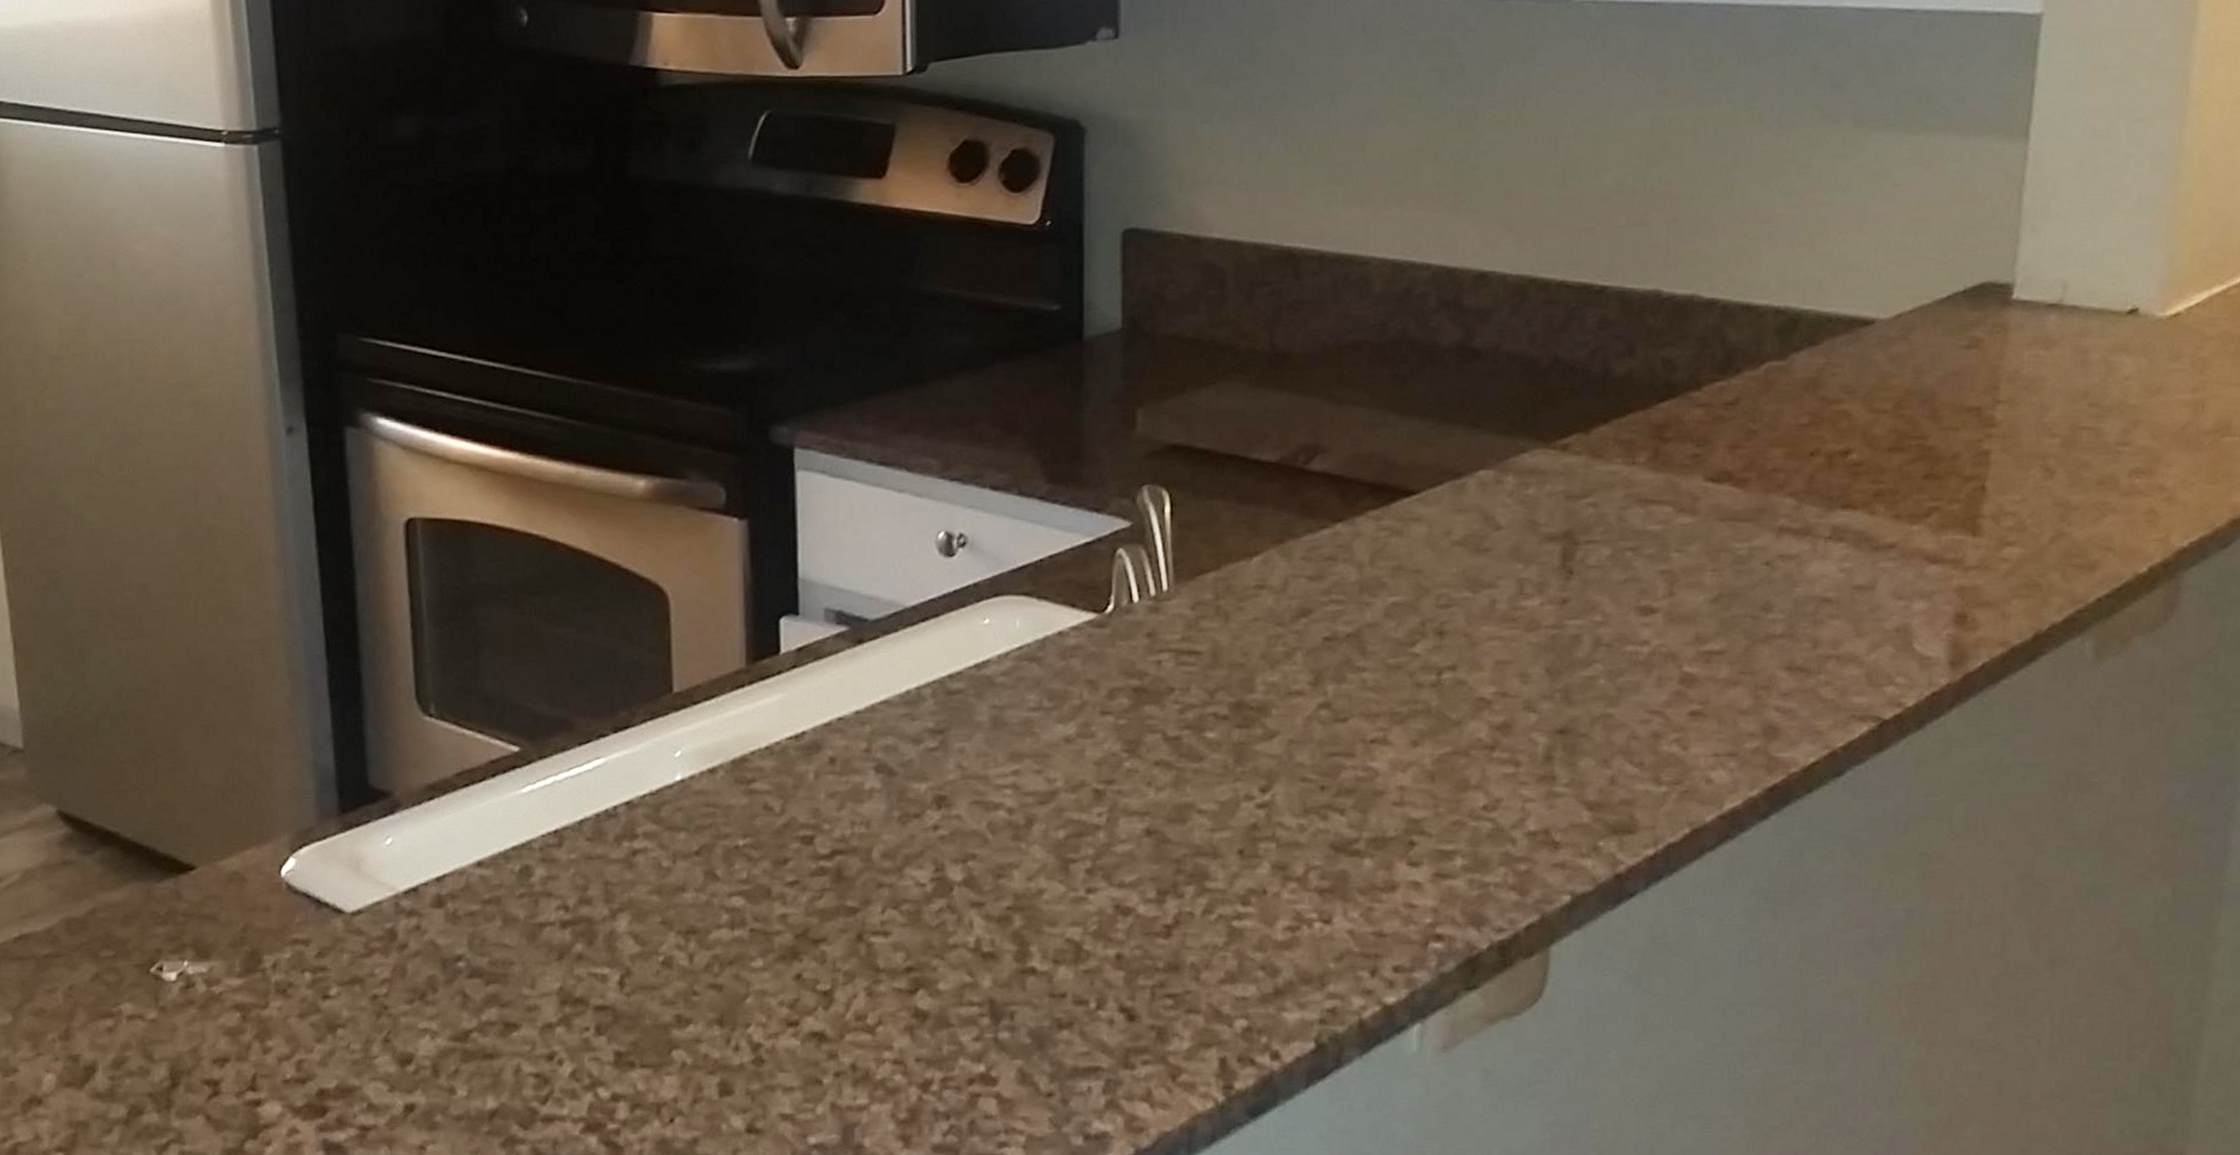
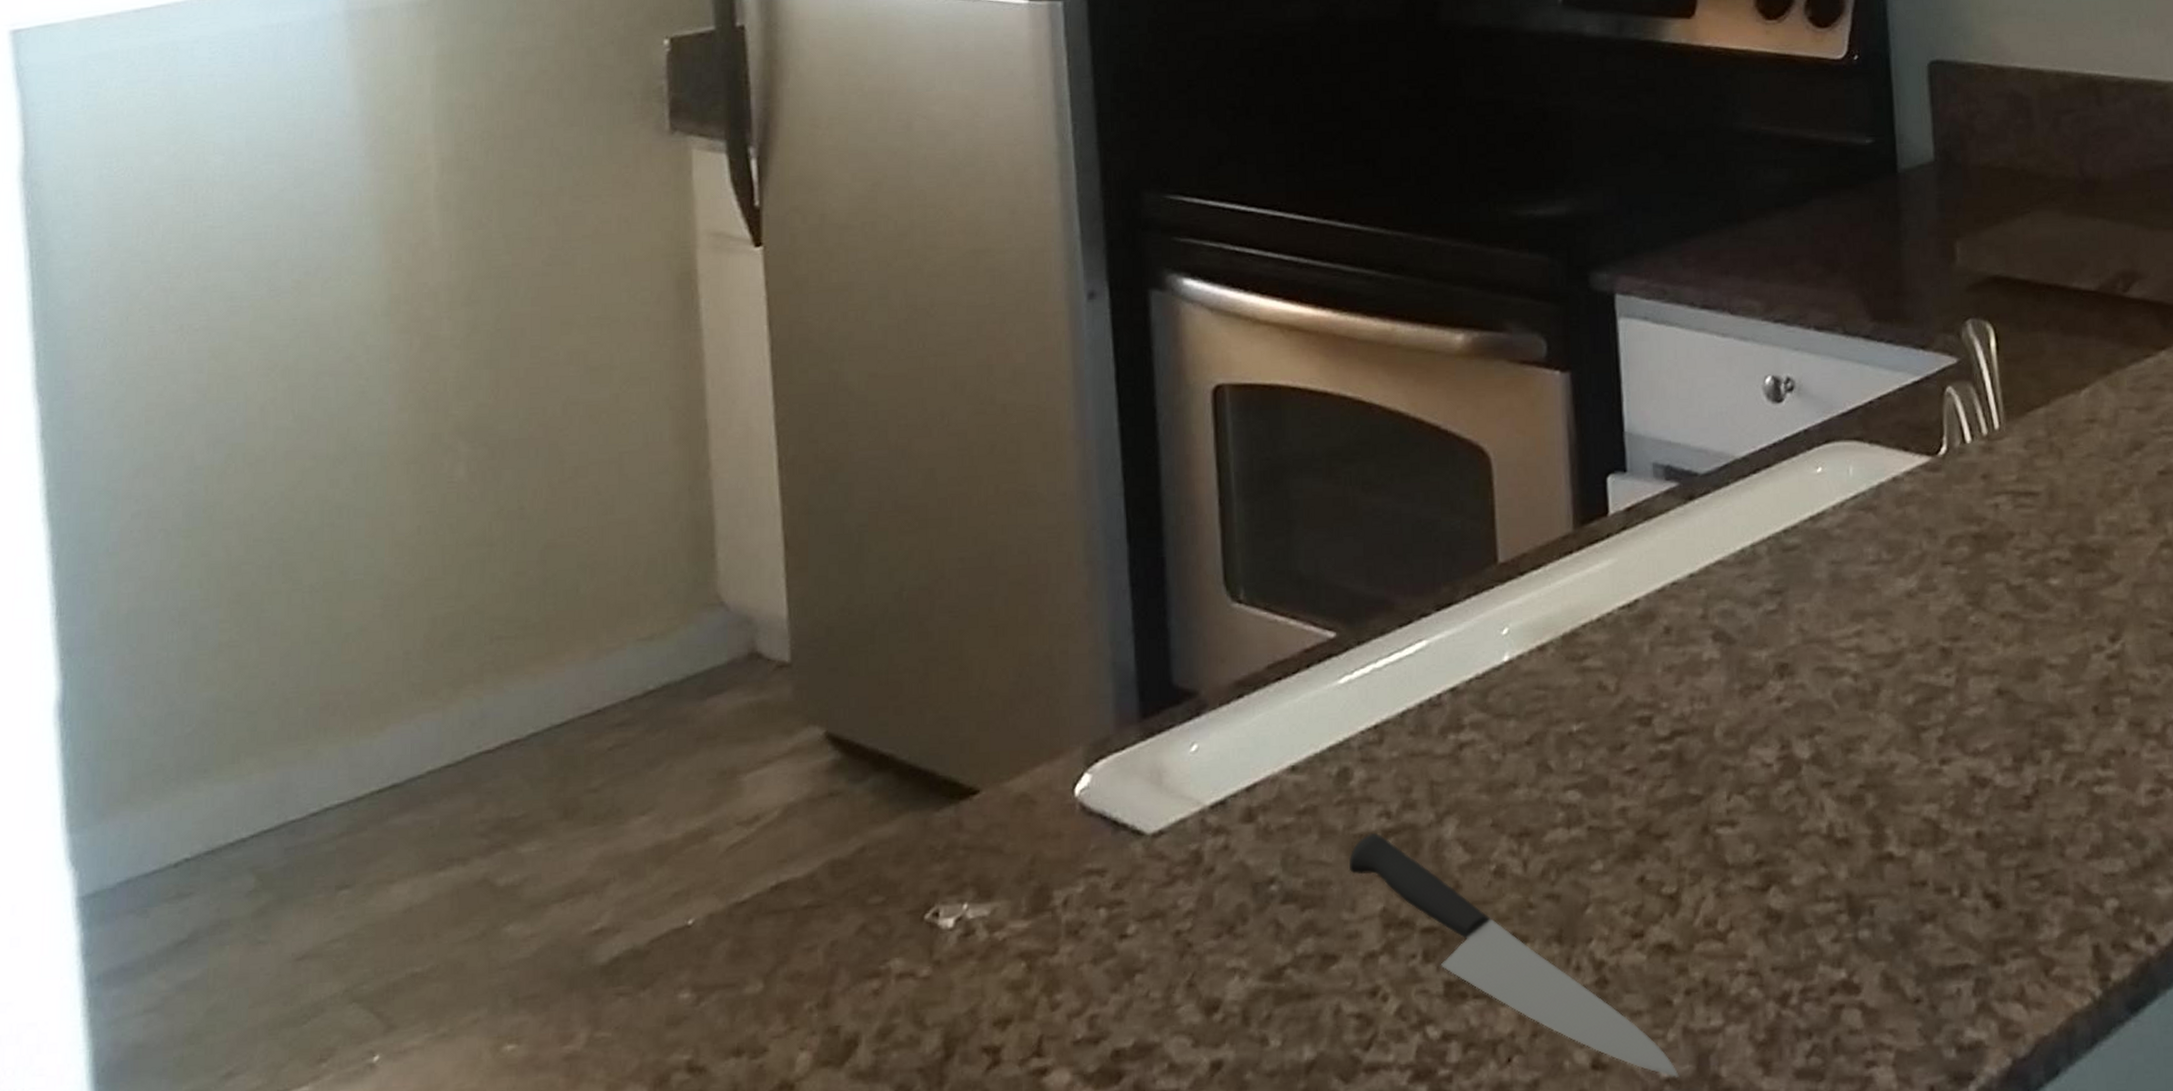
kitchen knife: none [530,922,826,1144] -> present [1349,832,1679,1078]

